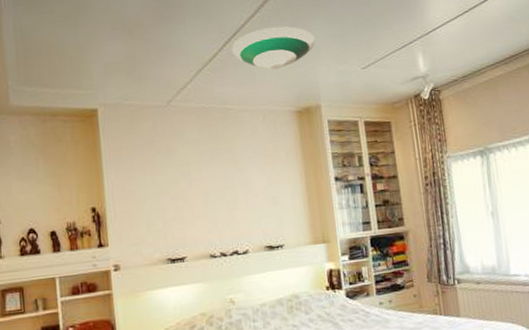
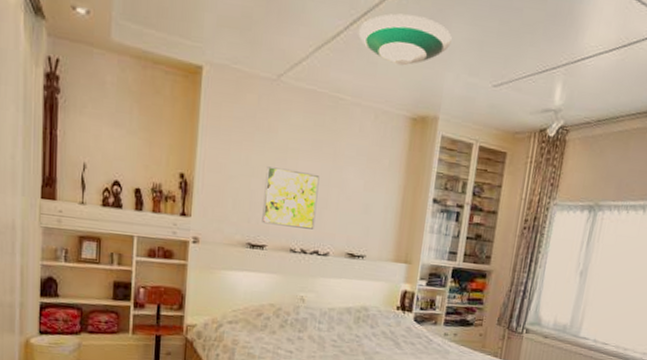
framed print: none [172,180,229,237] -> present [262,165,320,230]

